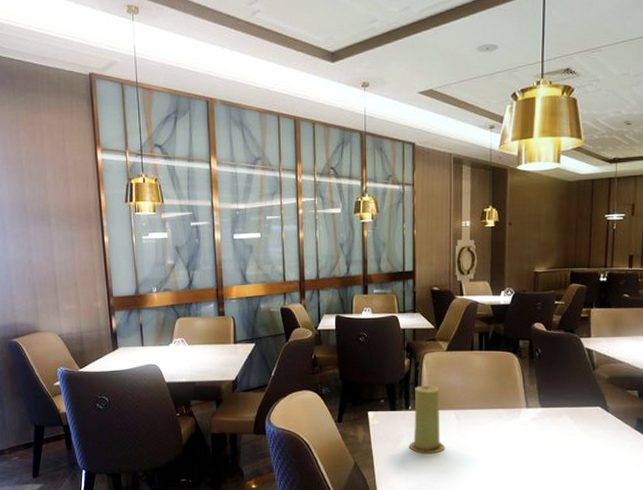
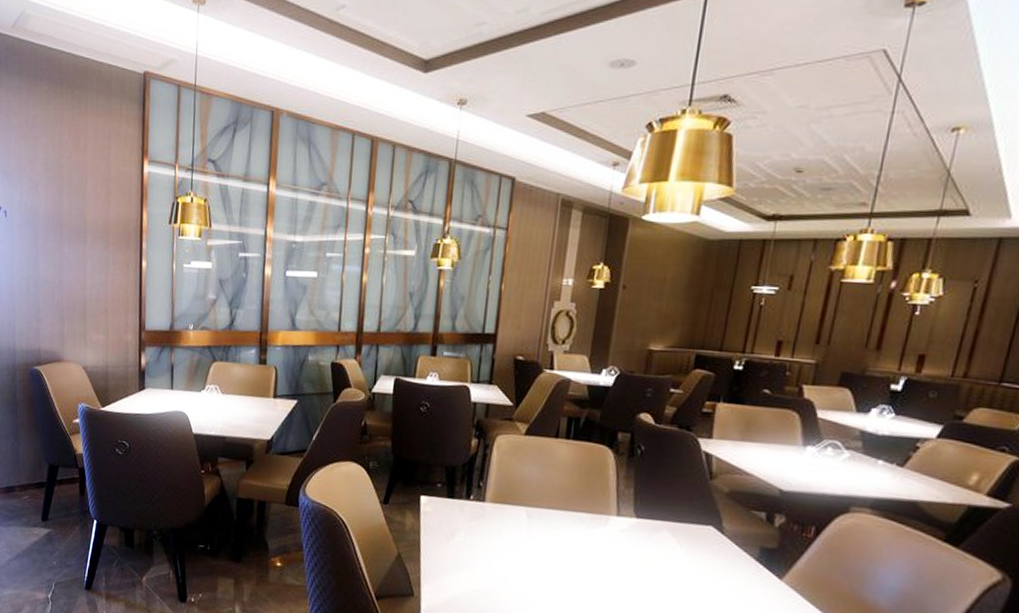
candle: present [410,385,445,454] -> none [466,472,511,556]

